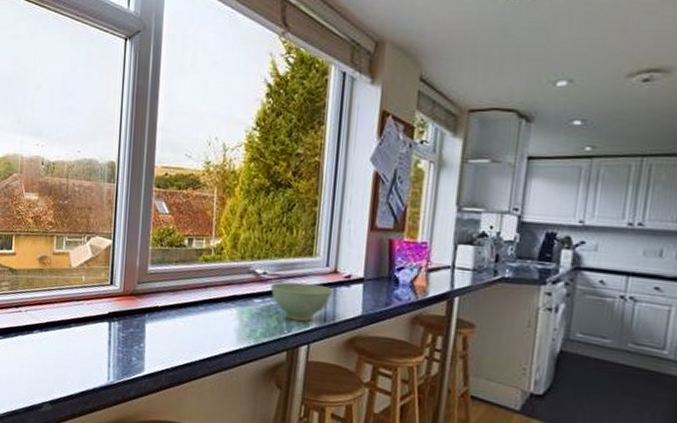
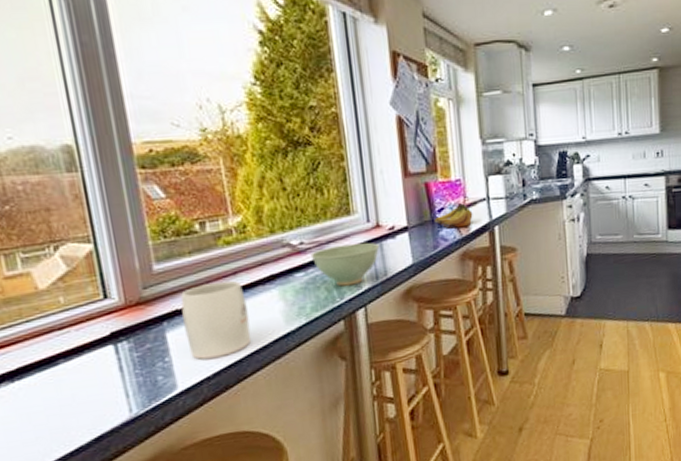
mug: none [159,290,210,355] -> present [180,280,252,360]
fruit: none [391,266,434,293] -> present [434,203,473,230]

